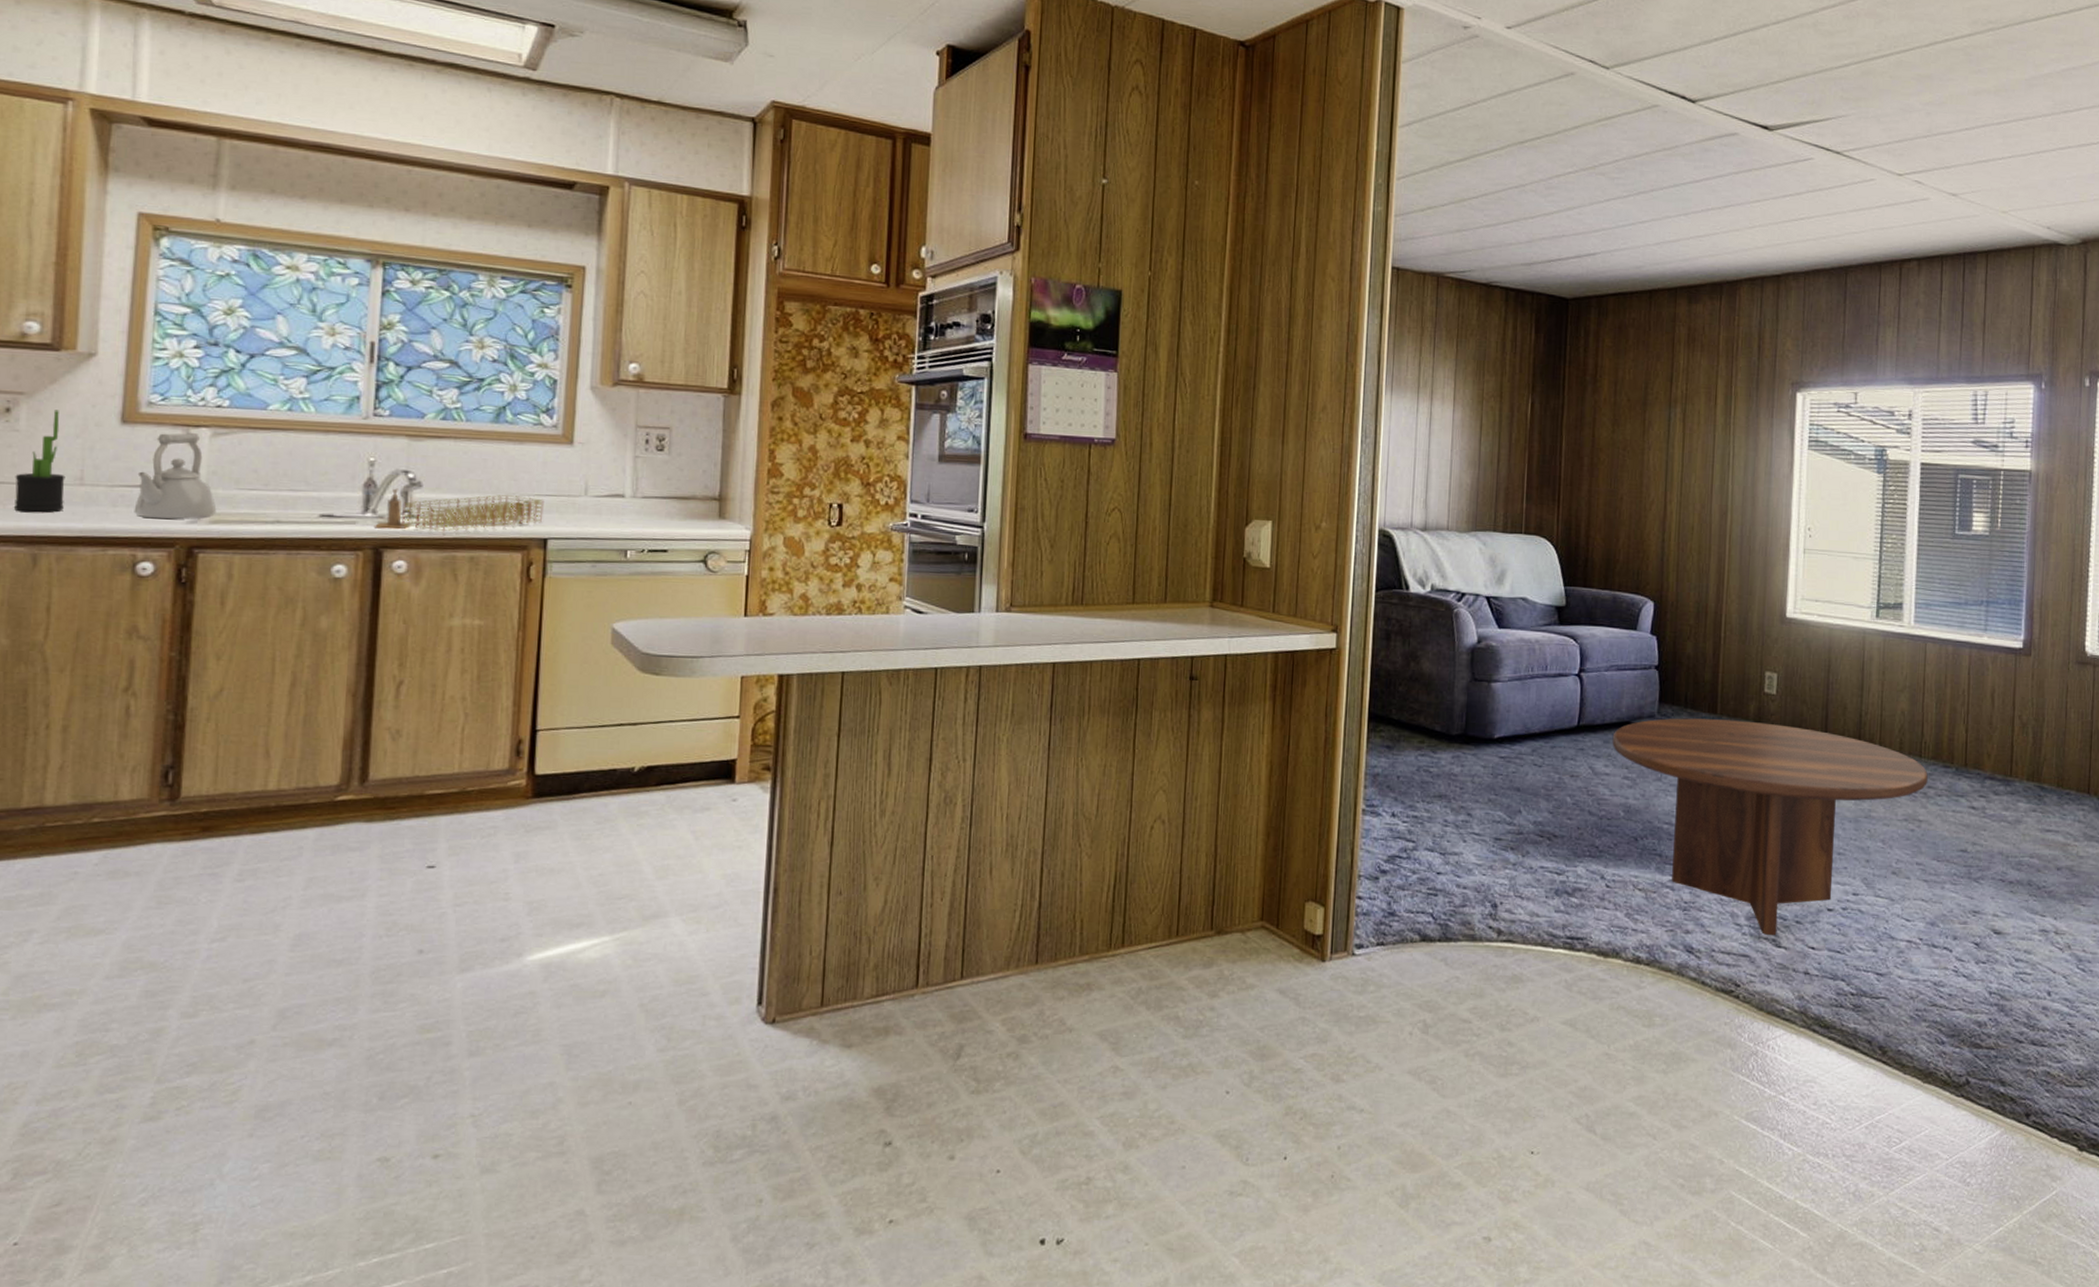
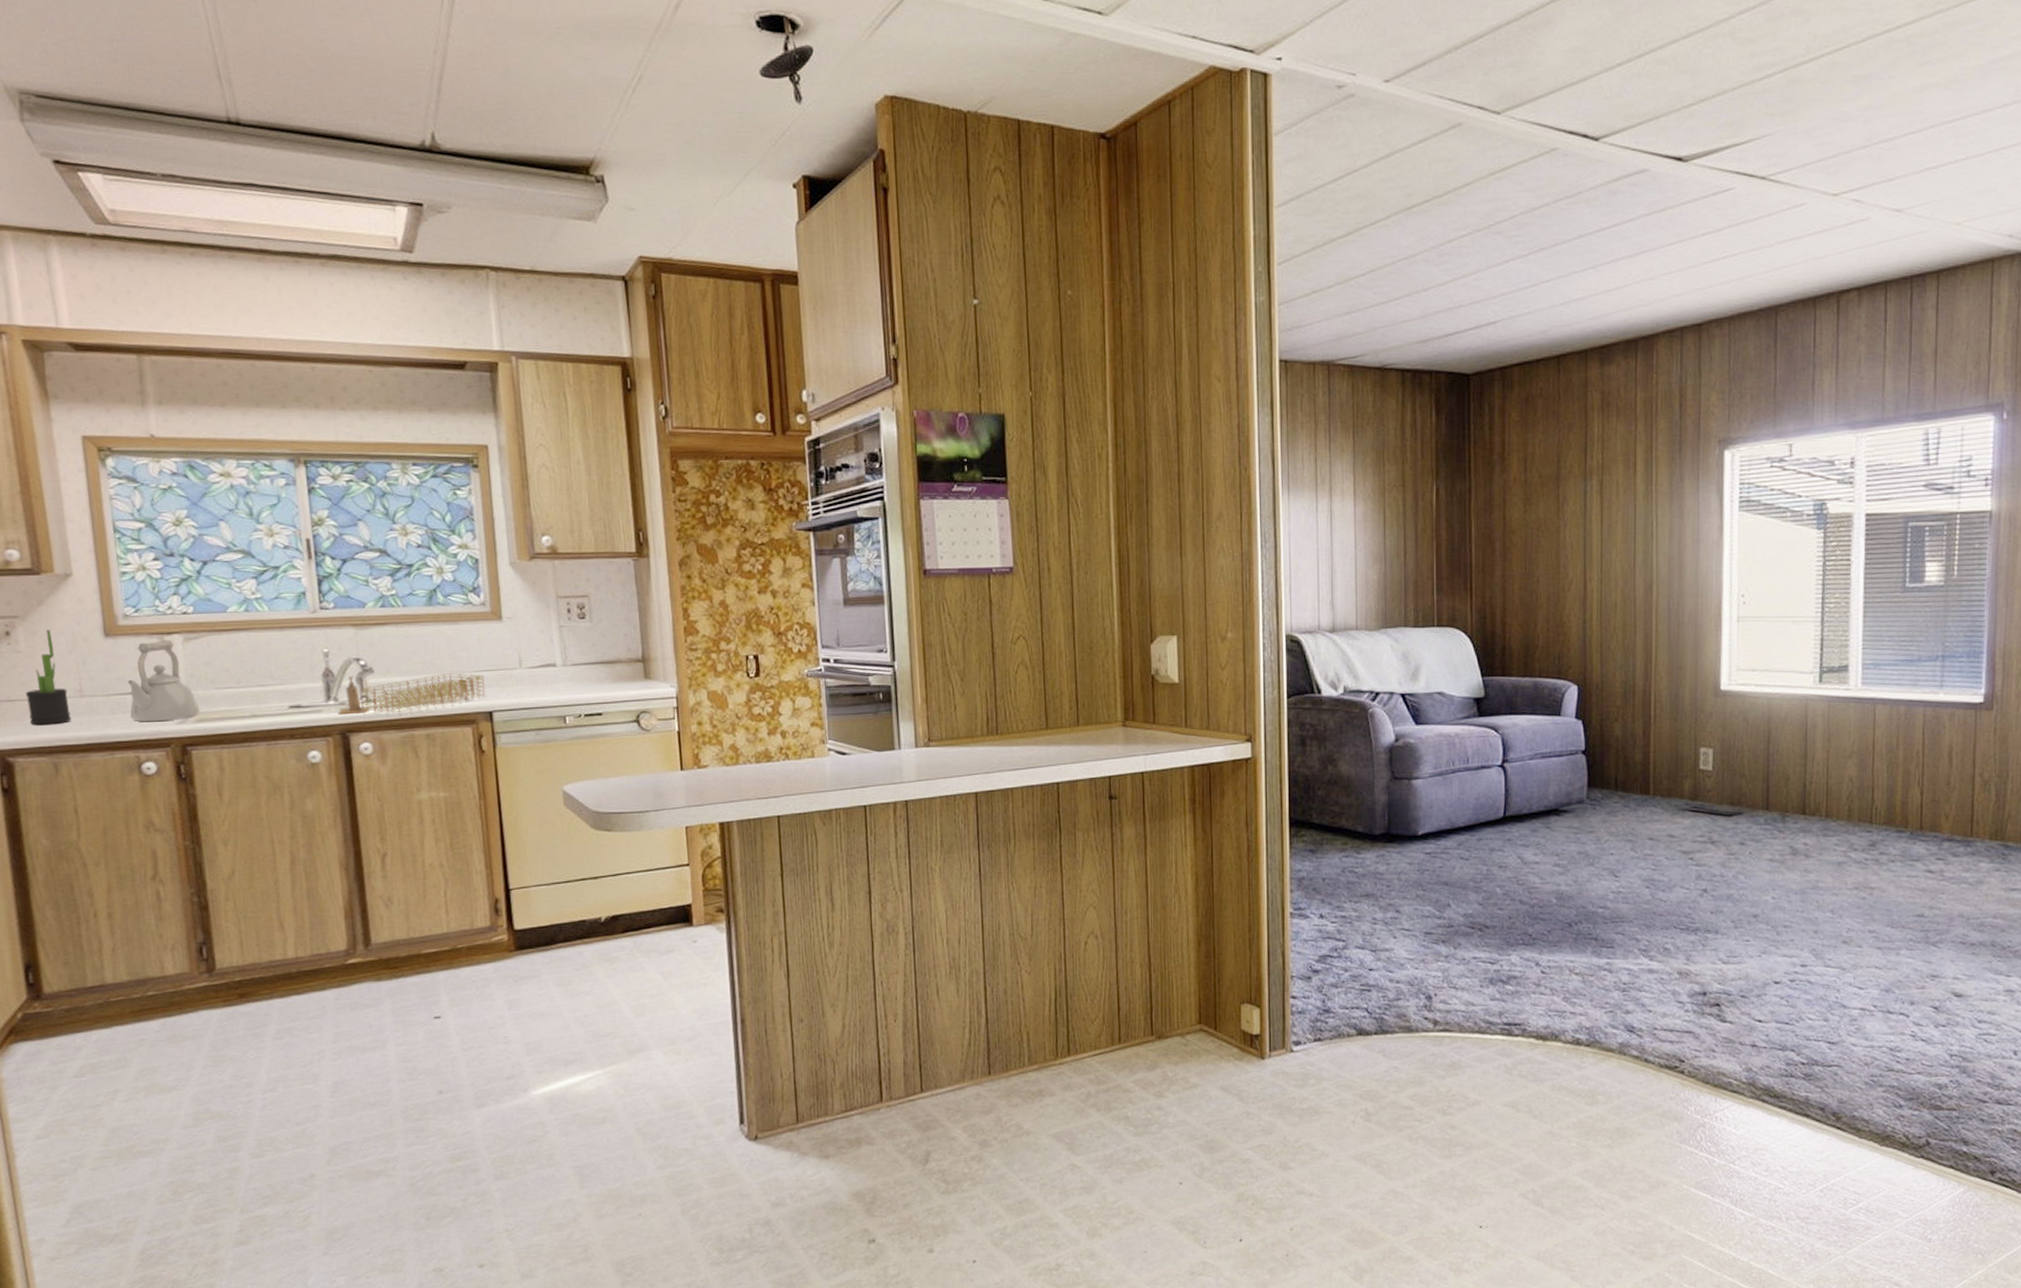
coffee table: present [1612,718,1928,935] -> none [1540,799,1880,1011]

